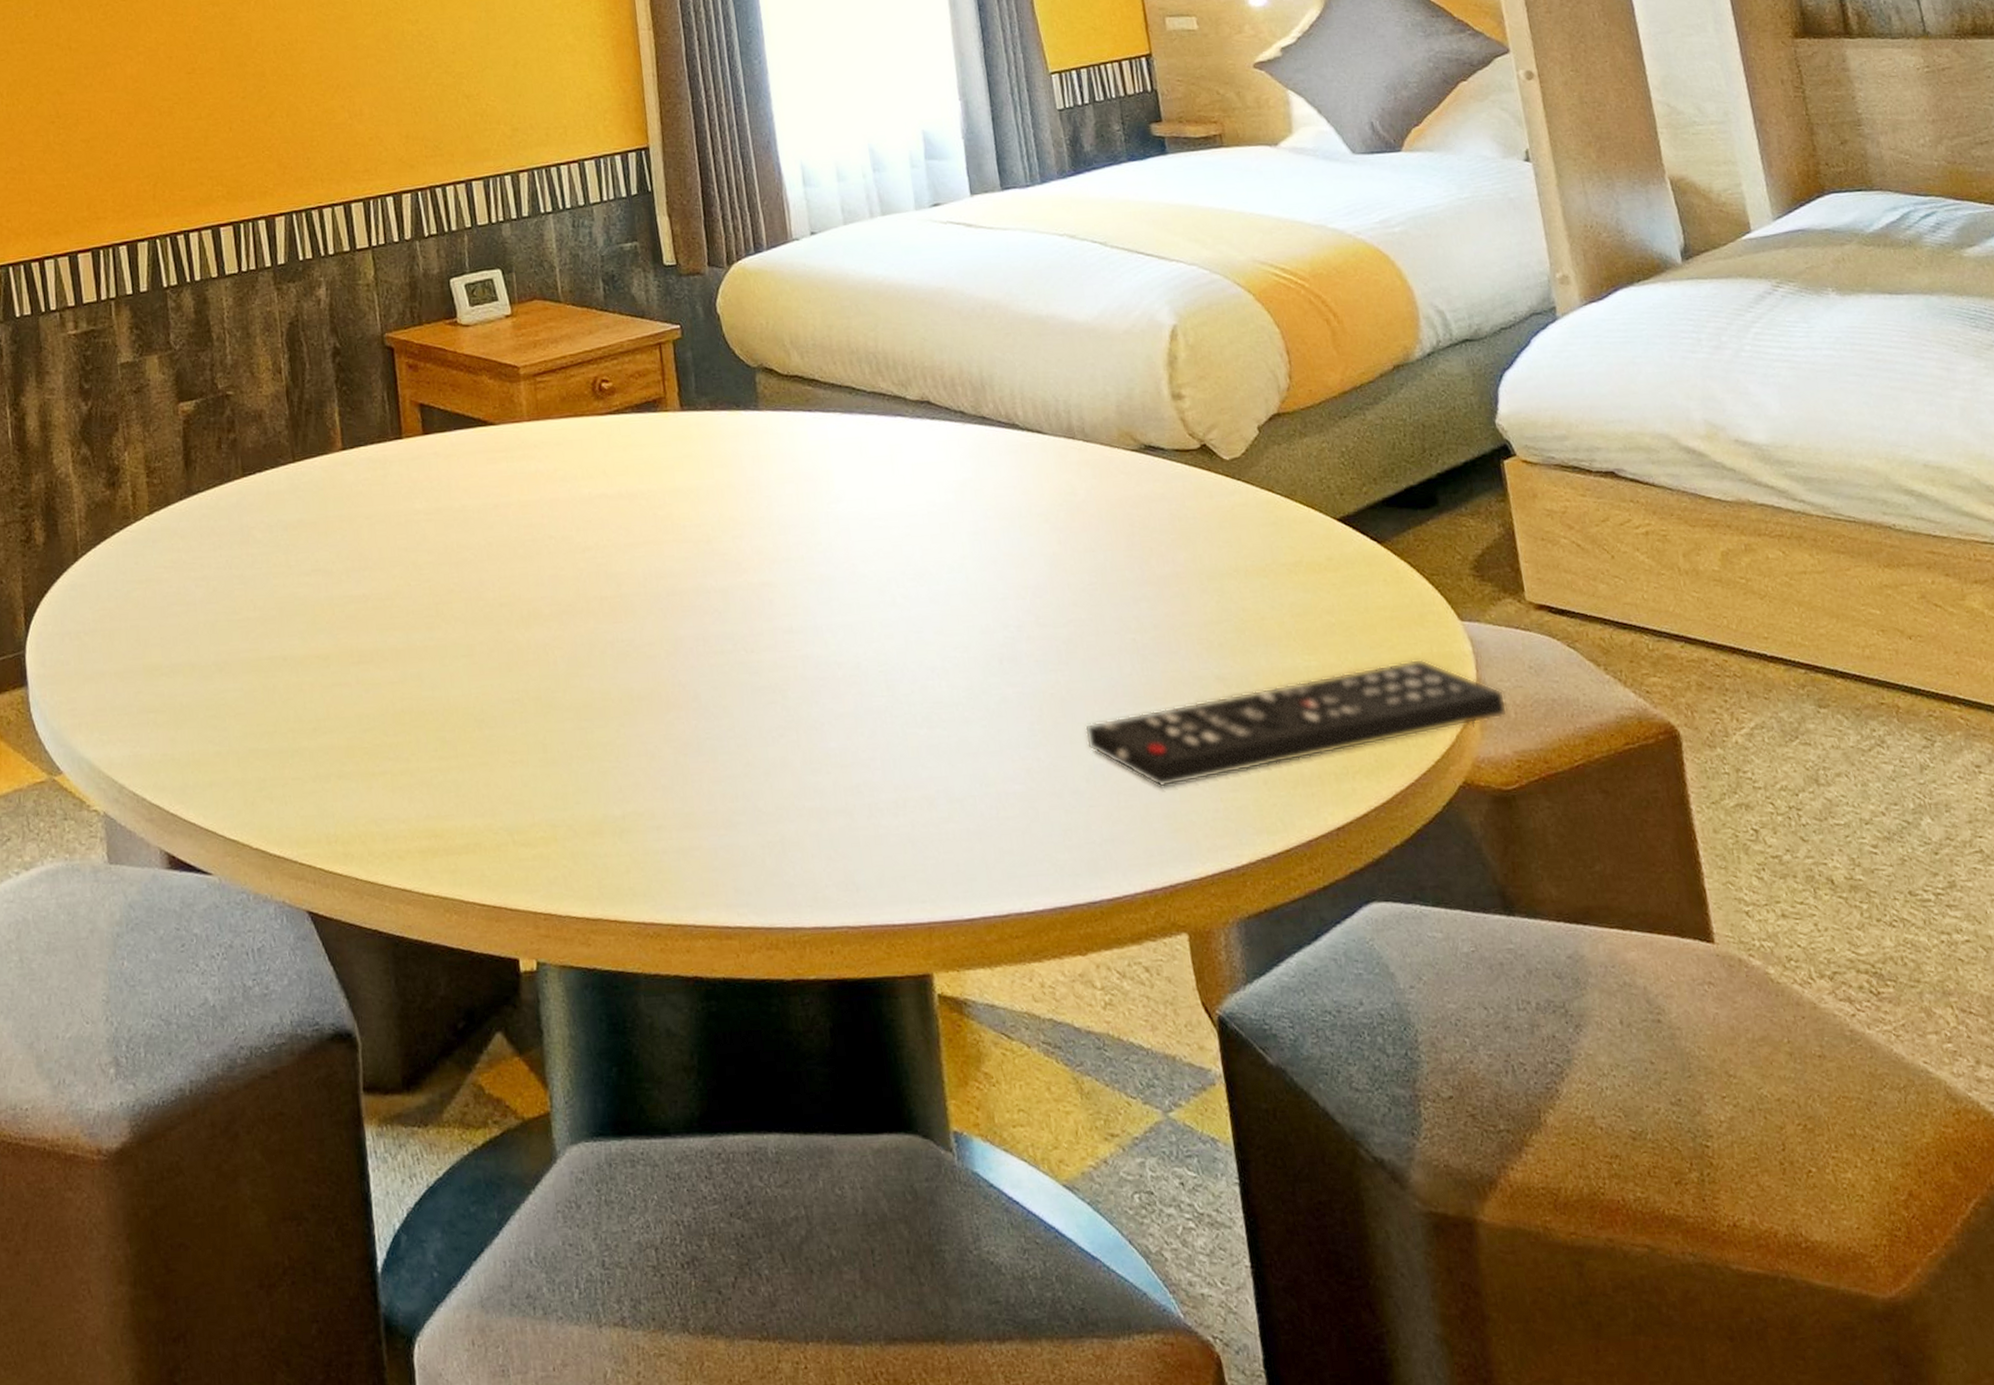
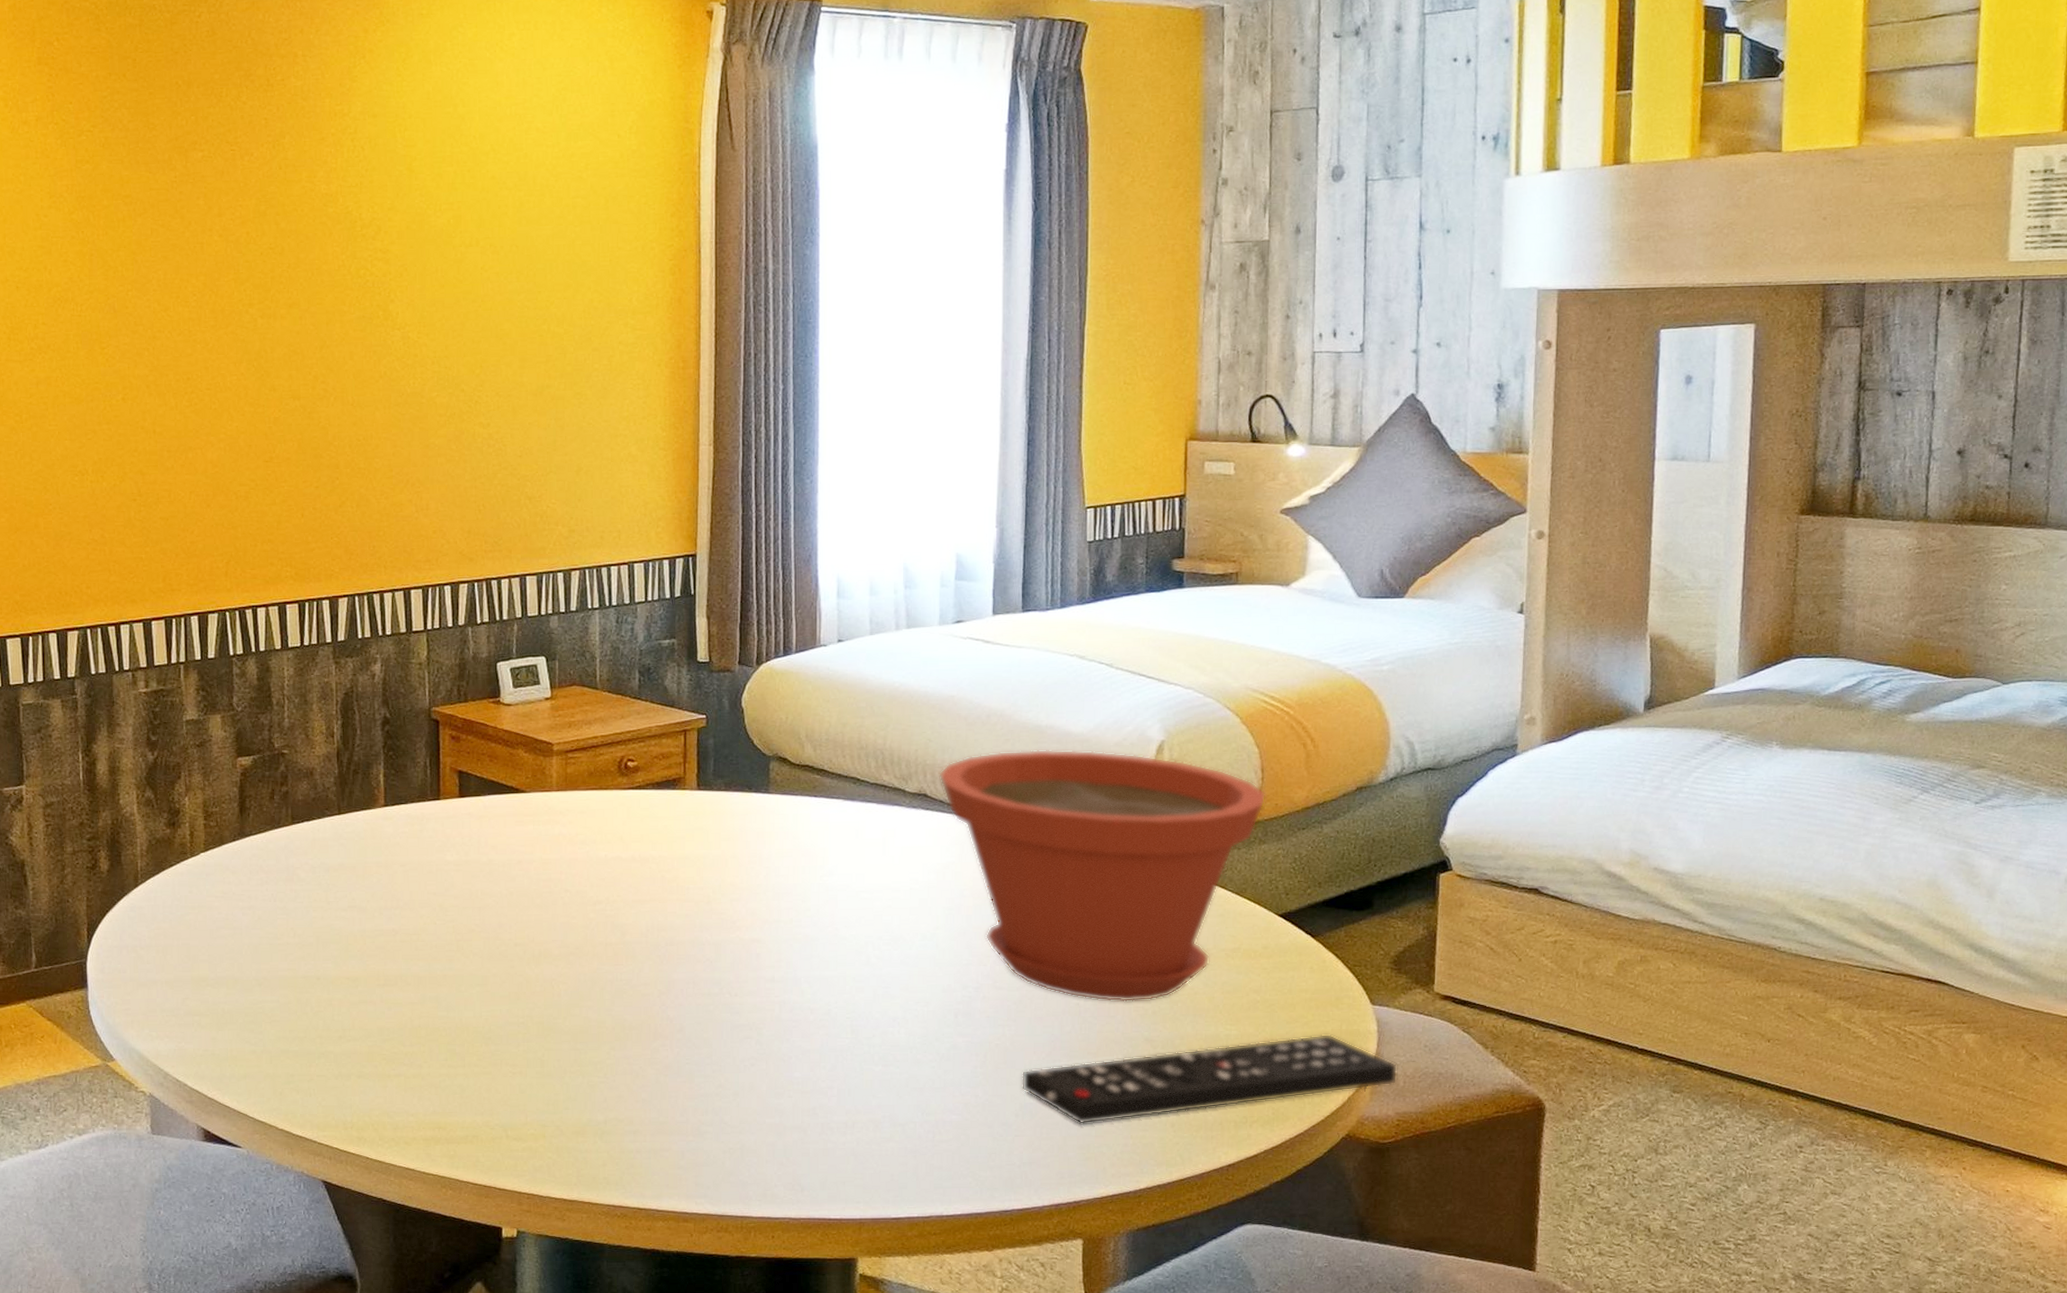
plant pot: none [940,340,1298,634] -> present [939,749,1266,1003]

